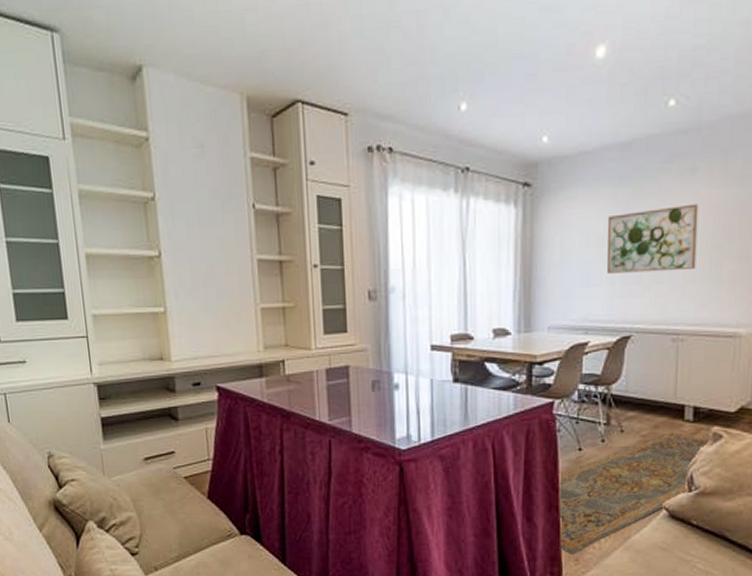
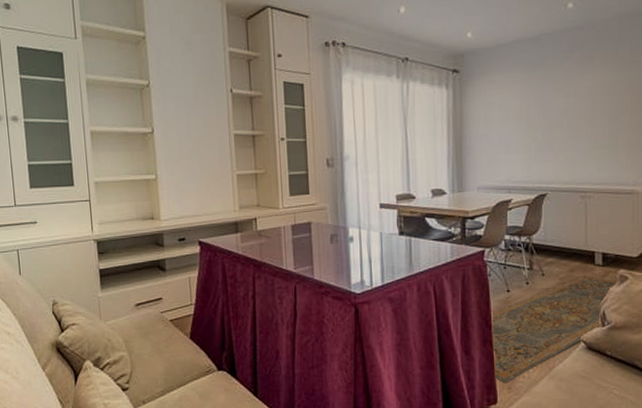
wall art: present [606,204,699,274] -> none [522,85,597,143]

